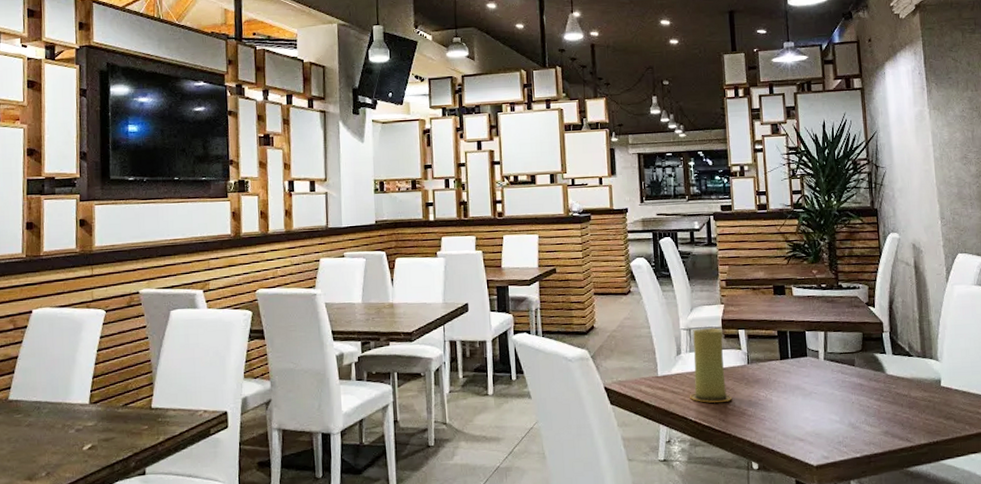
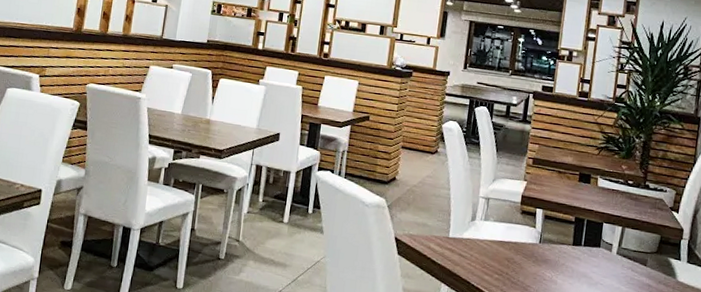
candle: present [689,327,733,403] -> none [475,199,520,275]

